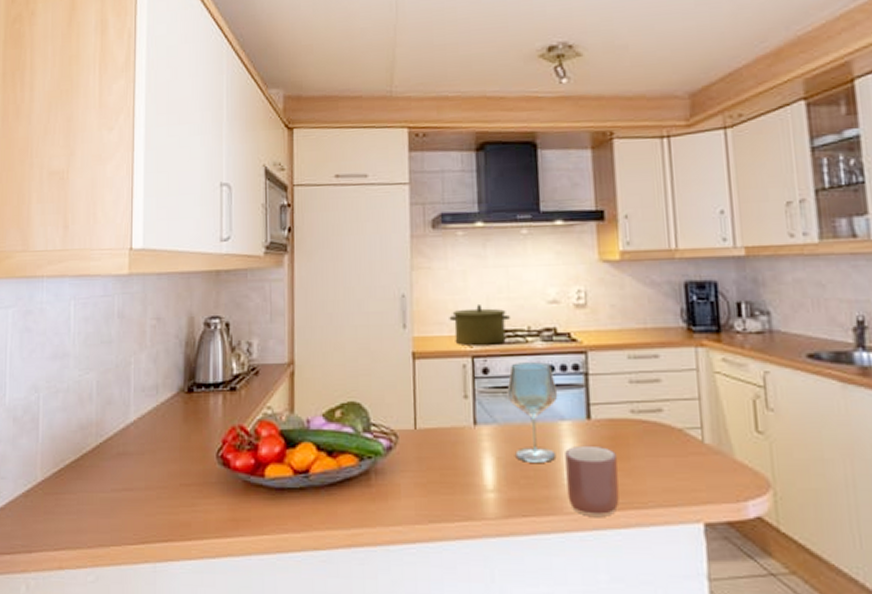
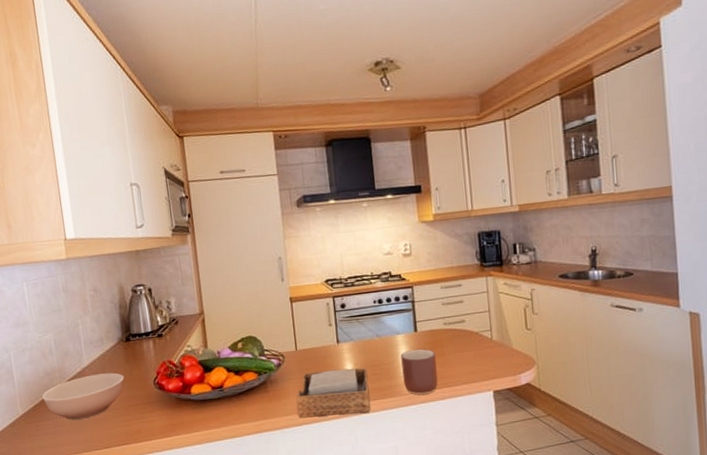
bowl: none [70,435,179,497] -> present [42,372,125,420]
napkin holder: none [409,463,517,536] -> present [296,367,371,418]
cooking pot: present [449,303,510,347] -> none [314,259,358,291]
wine glass: present [507,362,558,462] -> none [359,296,395,365]

